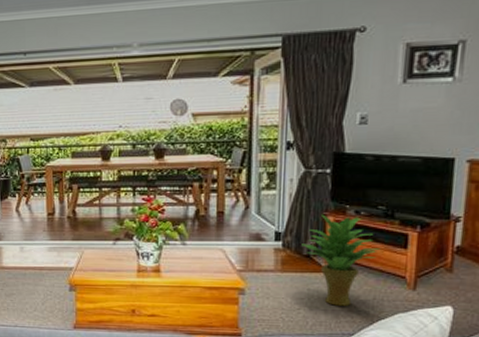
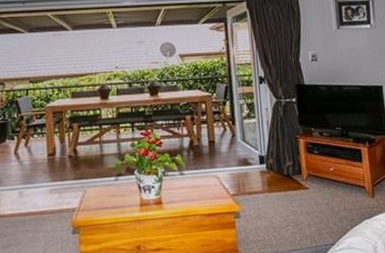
potted plant: present [301,214,381,306] -> none [282,137,343,219]

